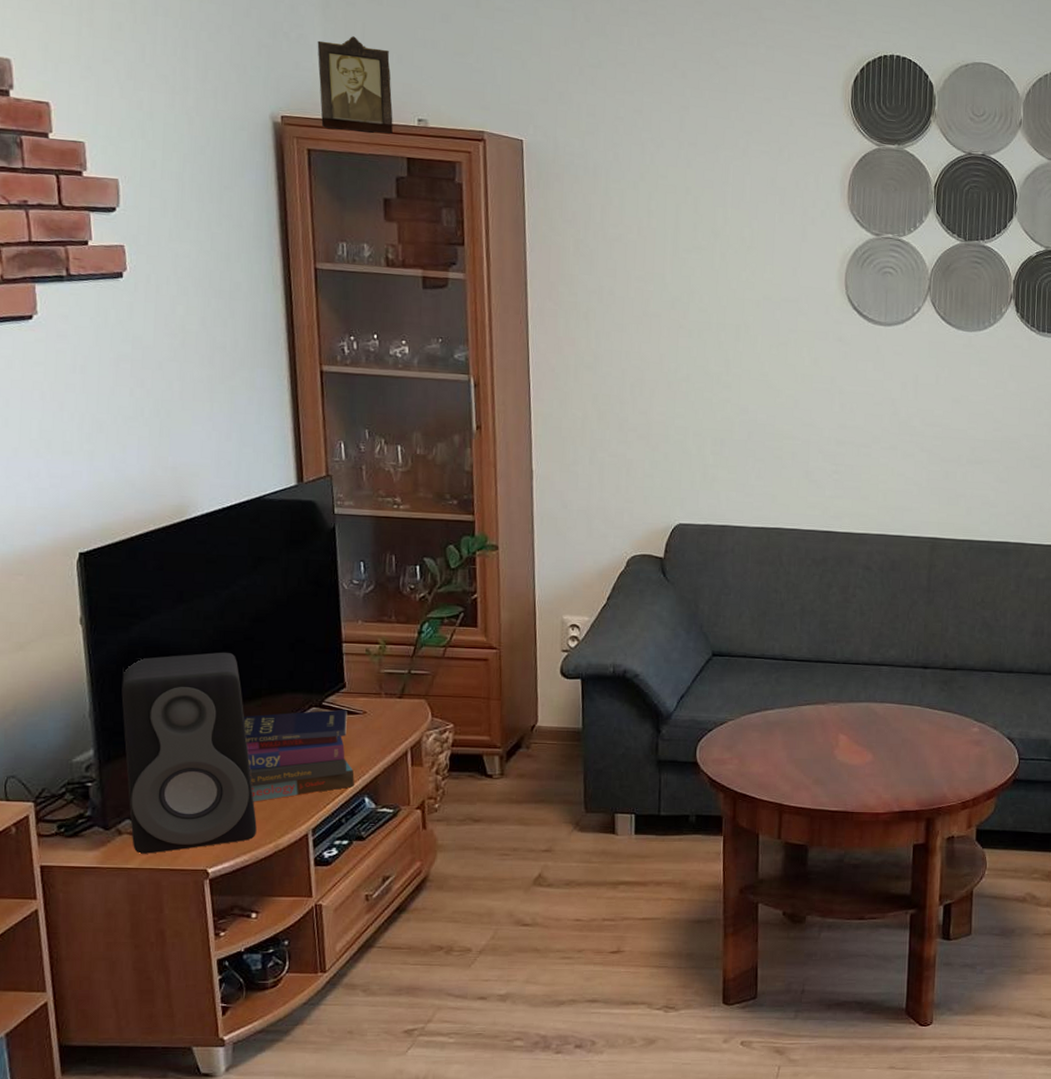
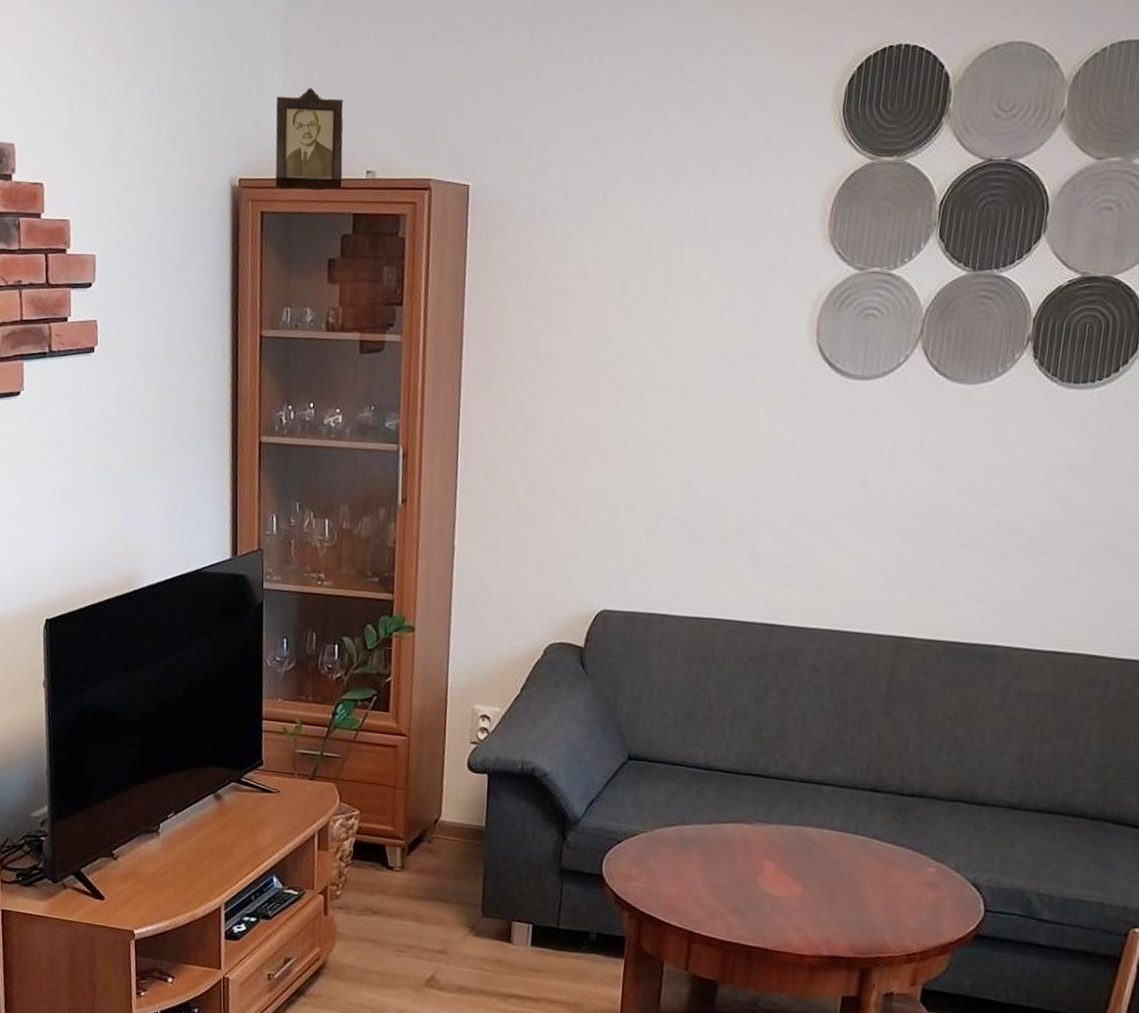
speaker: present [121,652,257,854] -> none [72,721,178,910]
books: present [243,709,355,802] -> none [172,785,265,871]

